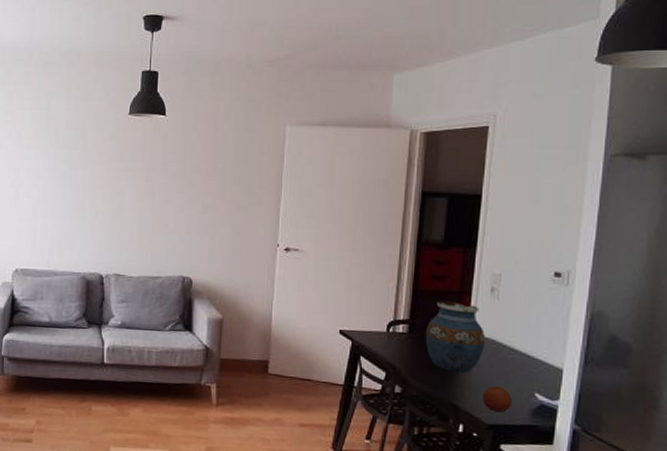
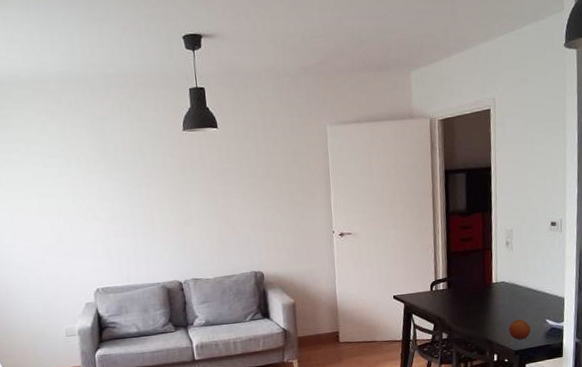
vase: present [425,301,486,373] -> none [460,257,507,315]

